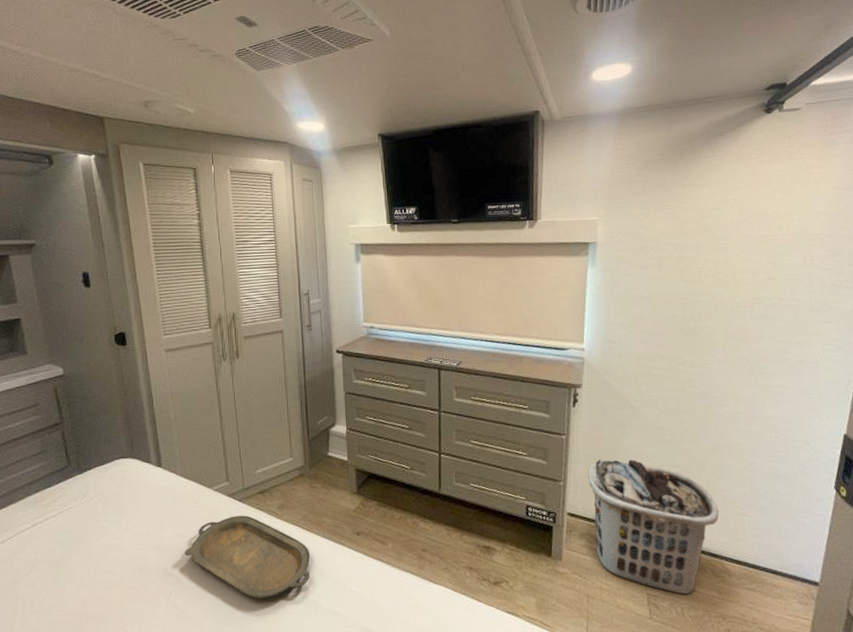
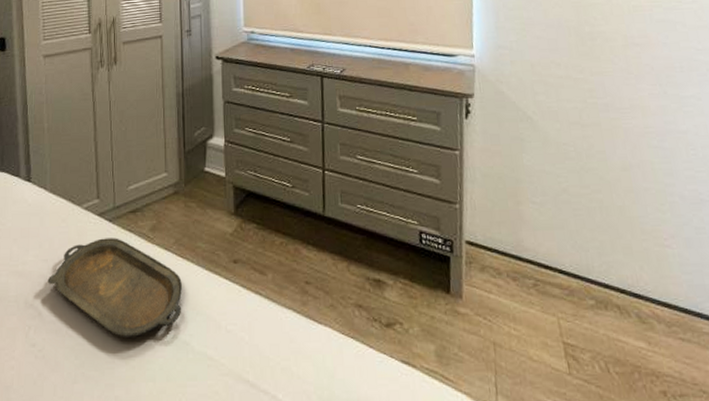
clothes hamper: present [587,459,719,596] -> none [485,178,639,346]

